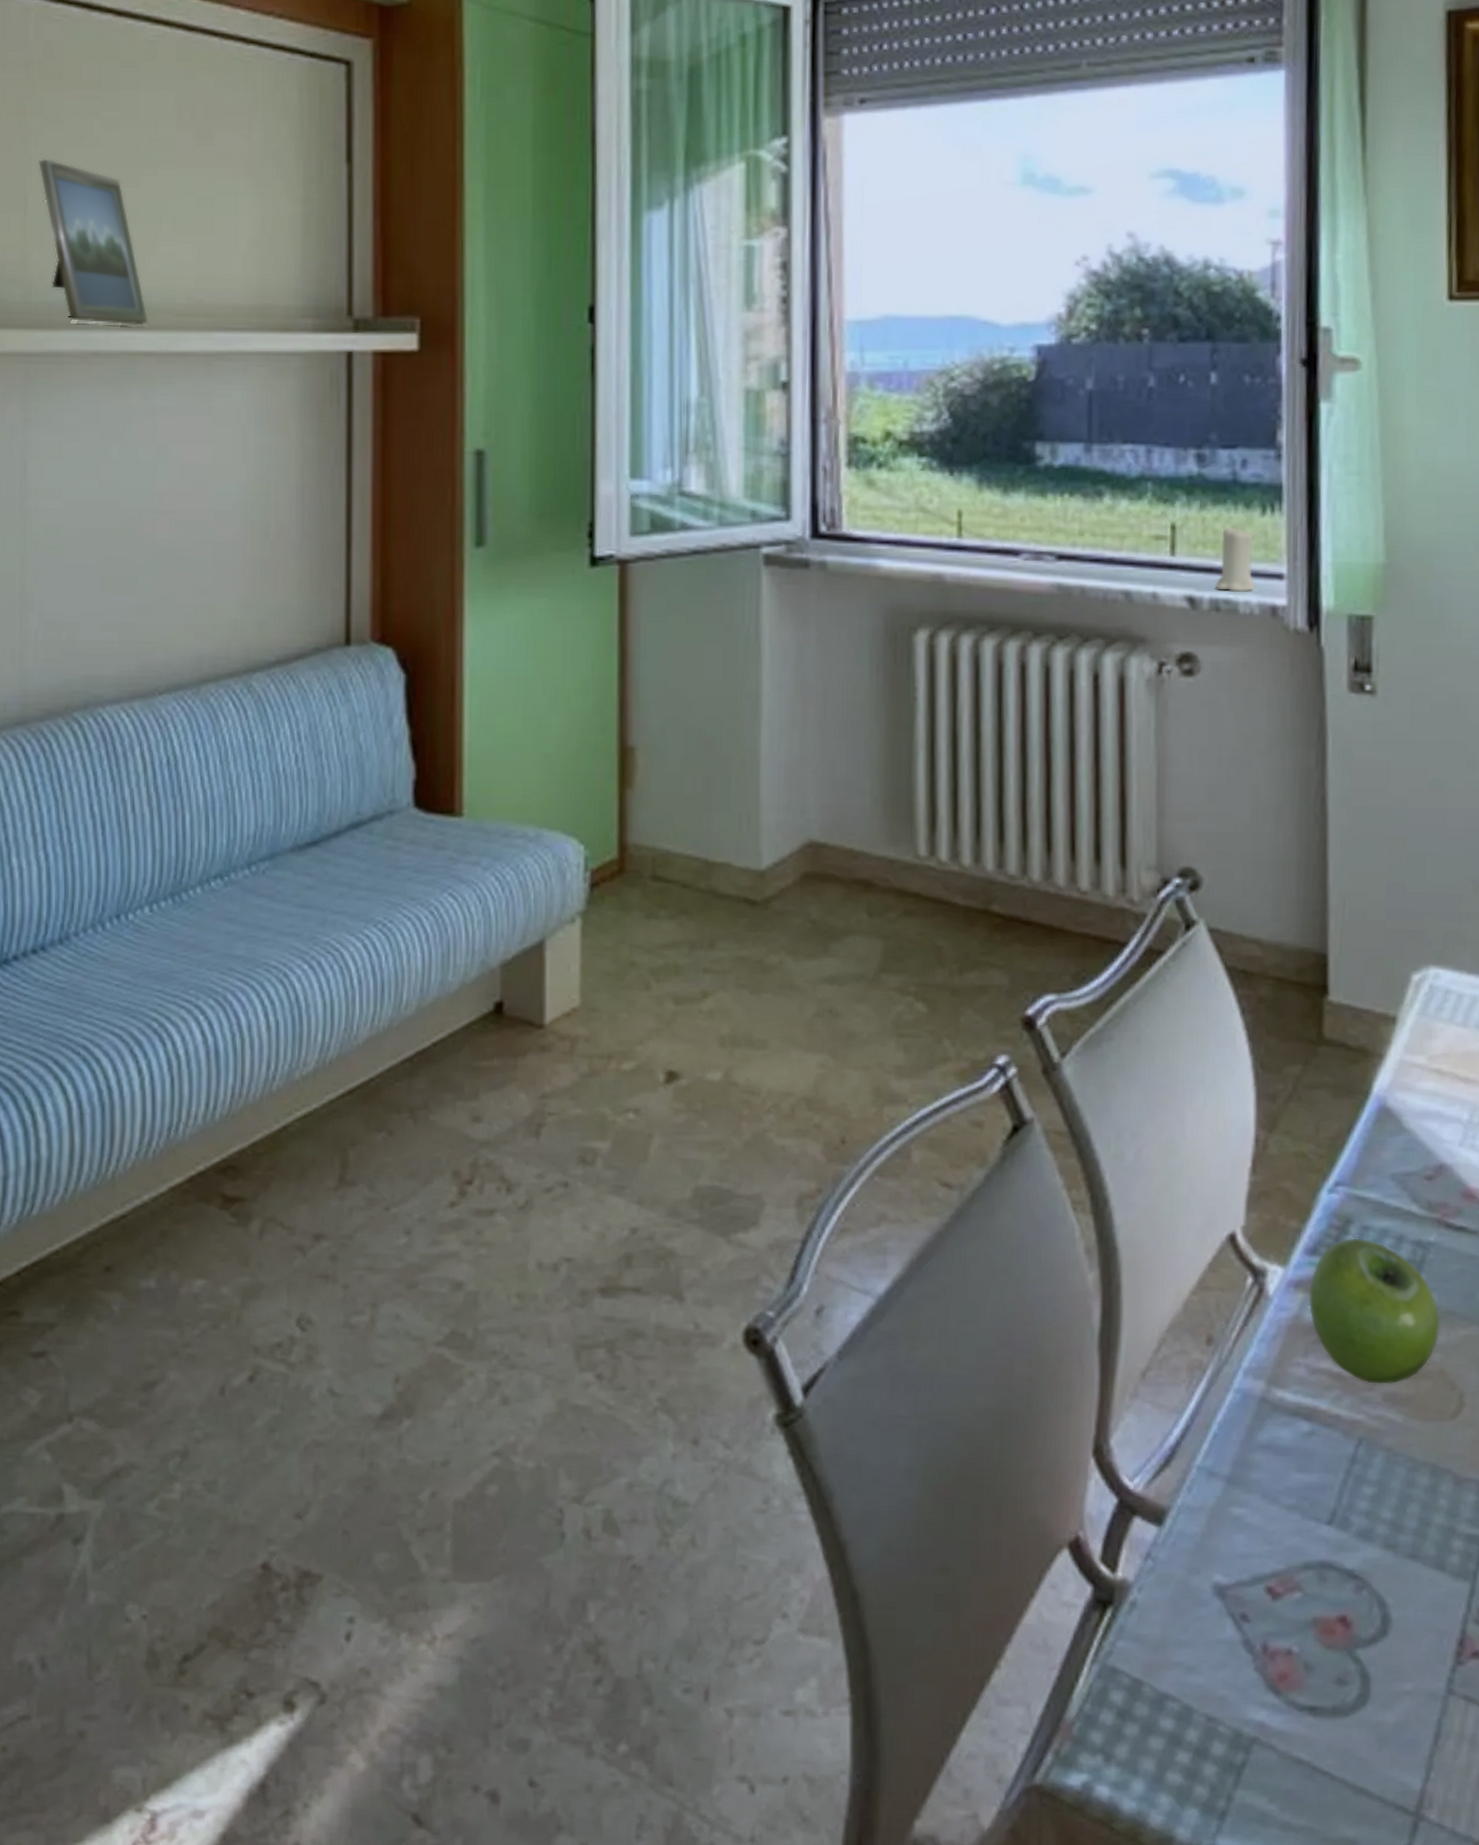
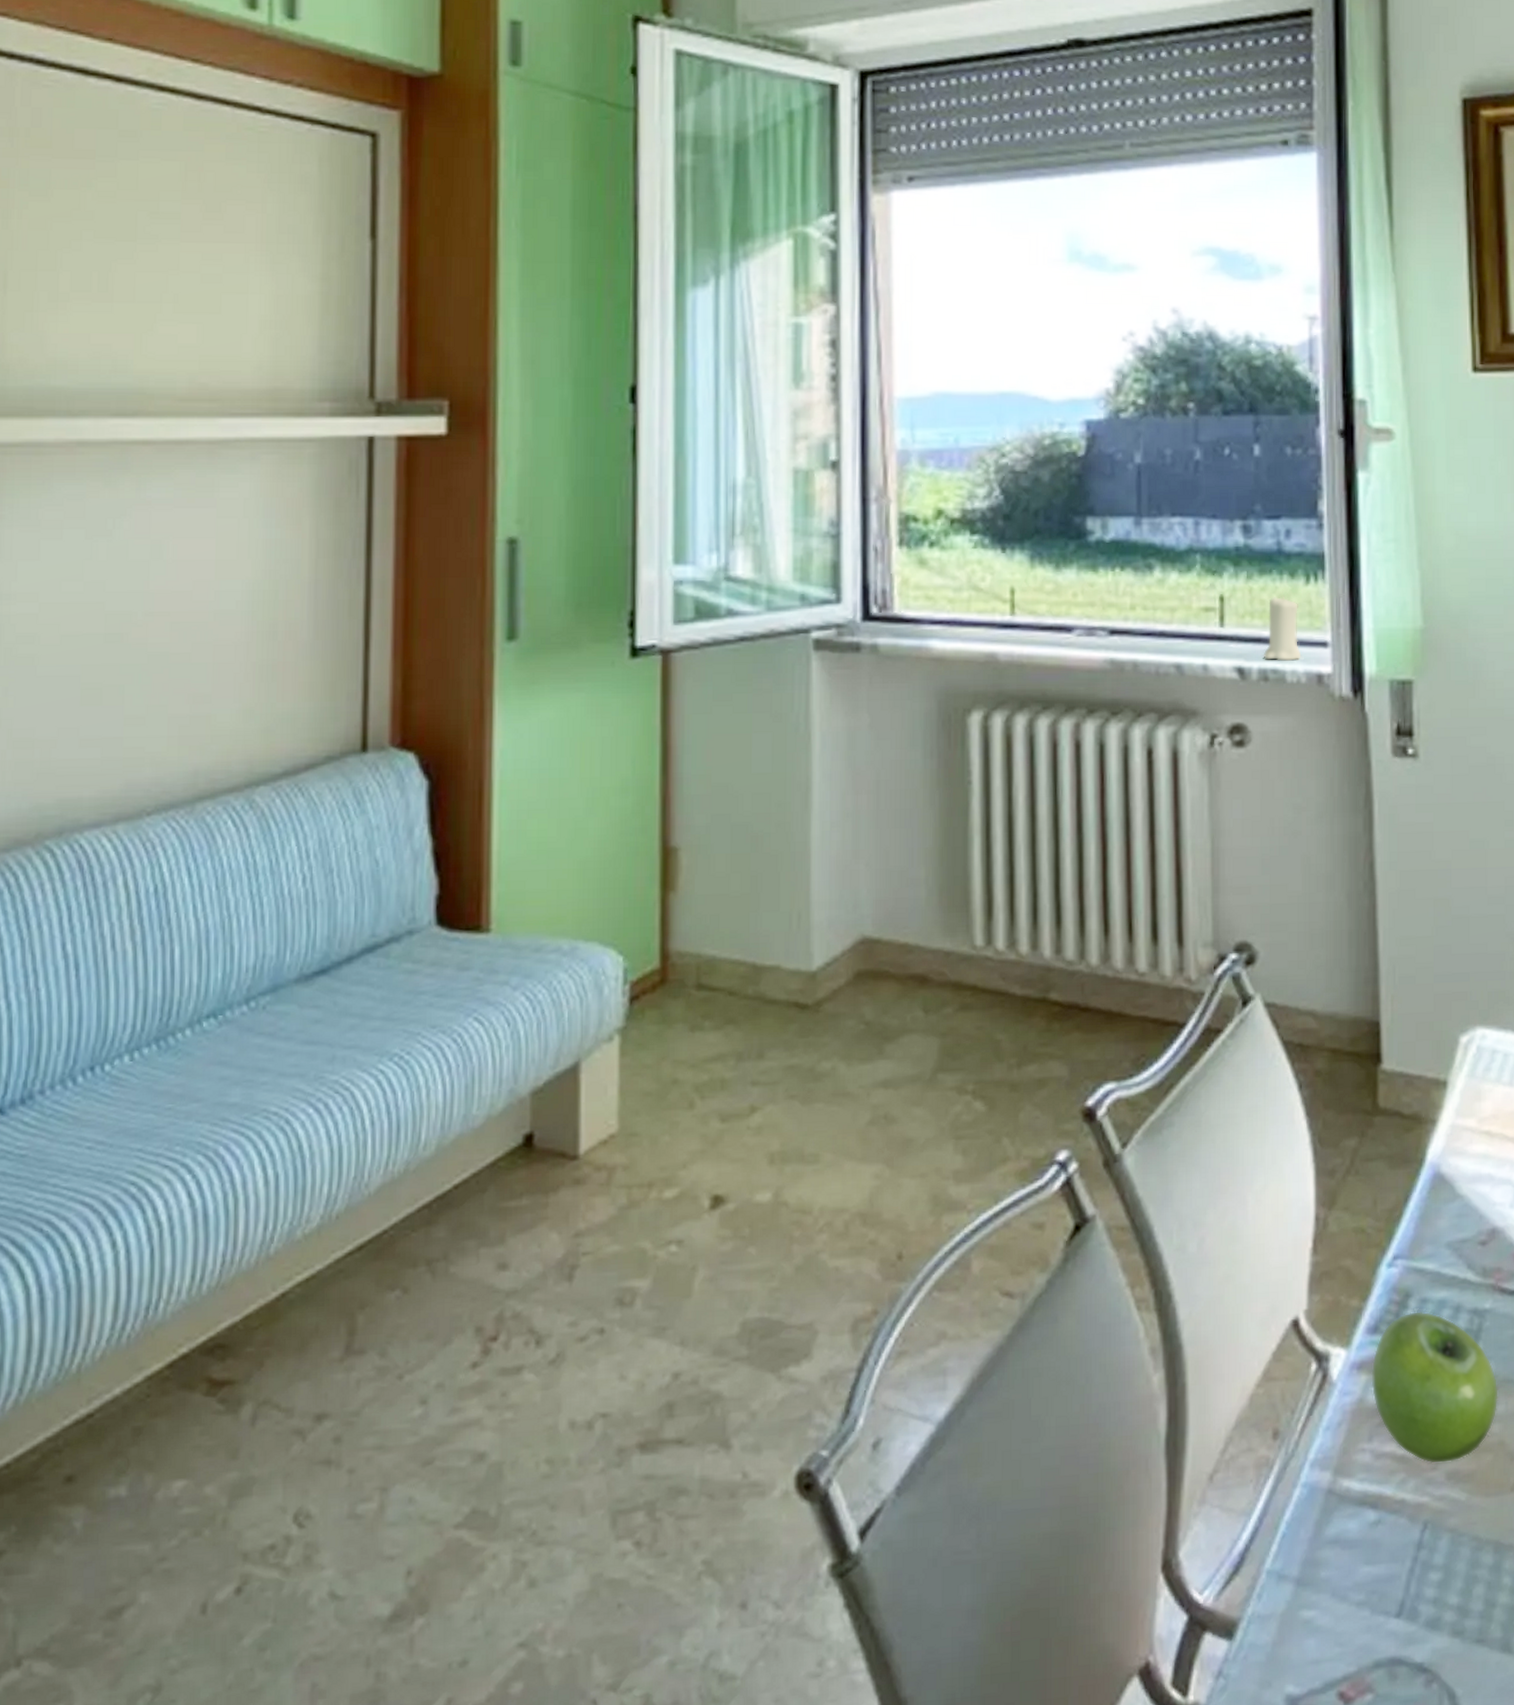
picture frame: present [37,158,149,326] -> none [20,232,145,412]

